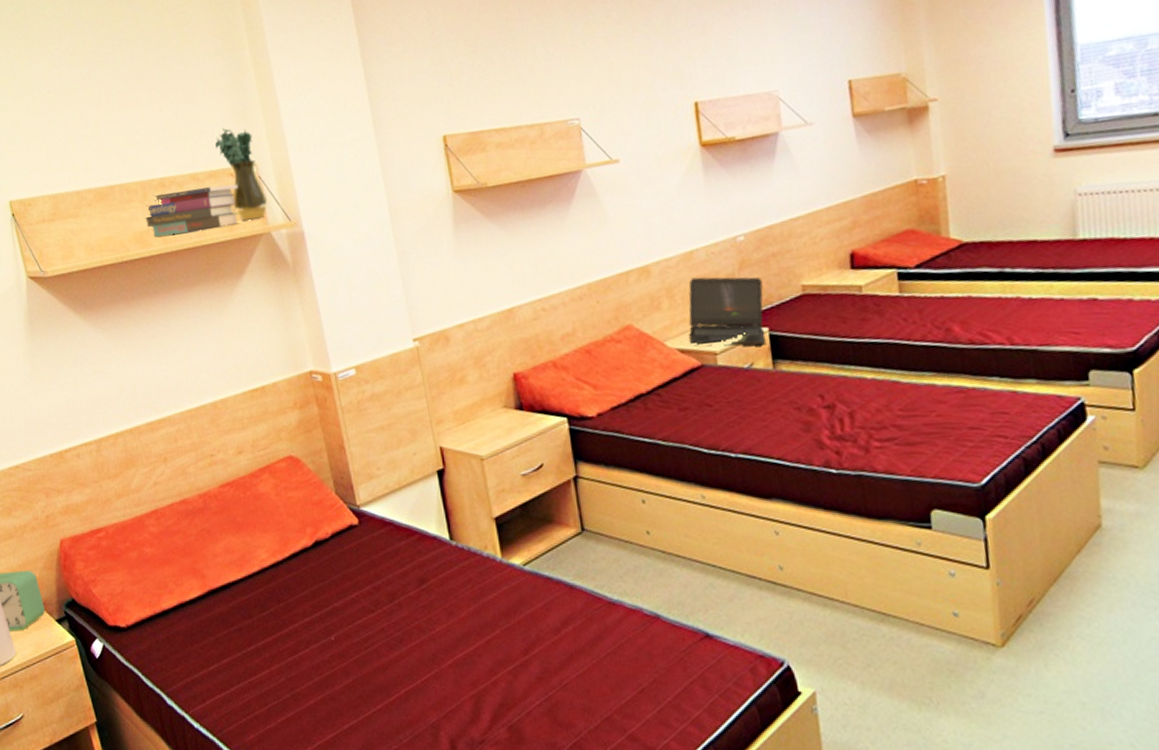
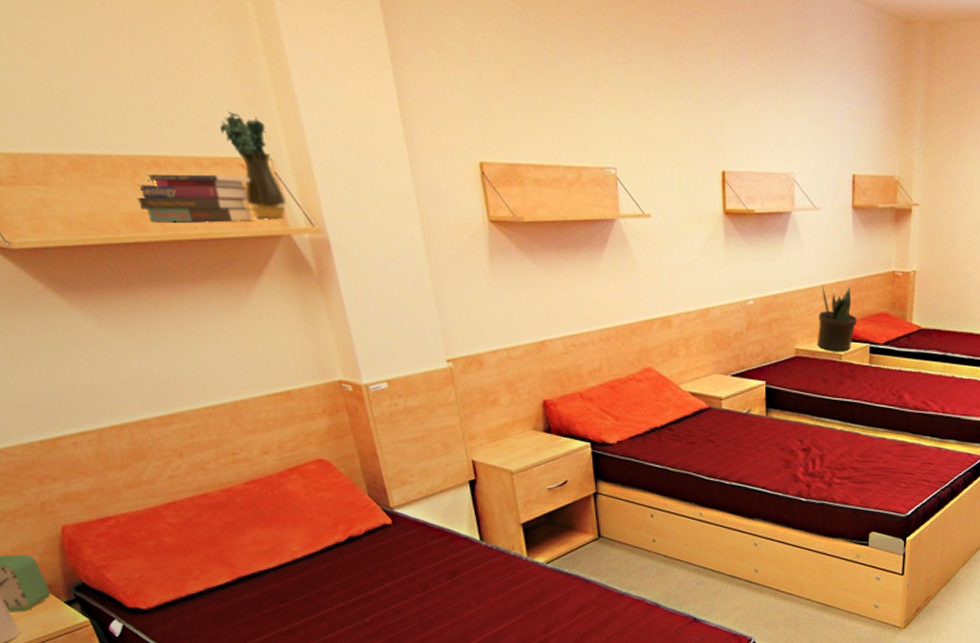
laptop computer: present [689,277,767,347] -> none [701,332,765,396]
planter: none [826,206,877,285] -> present [817,286,858,352]

